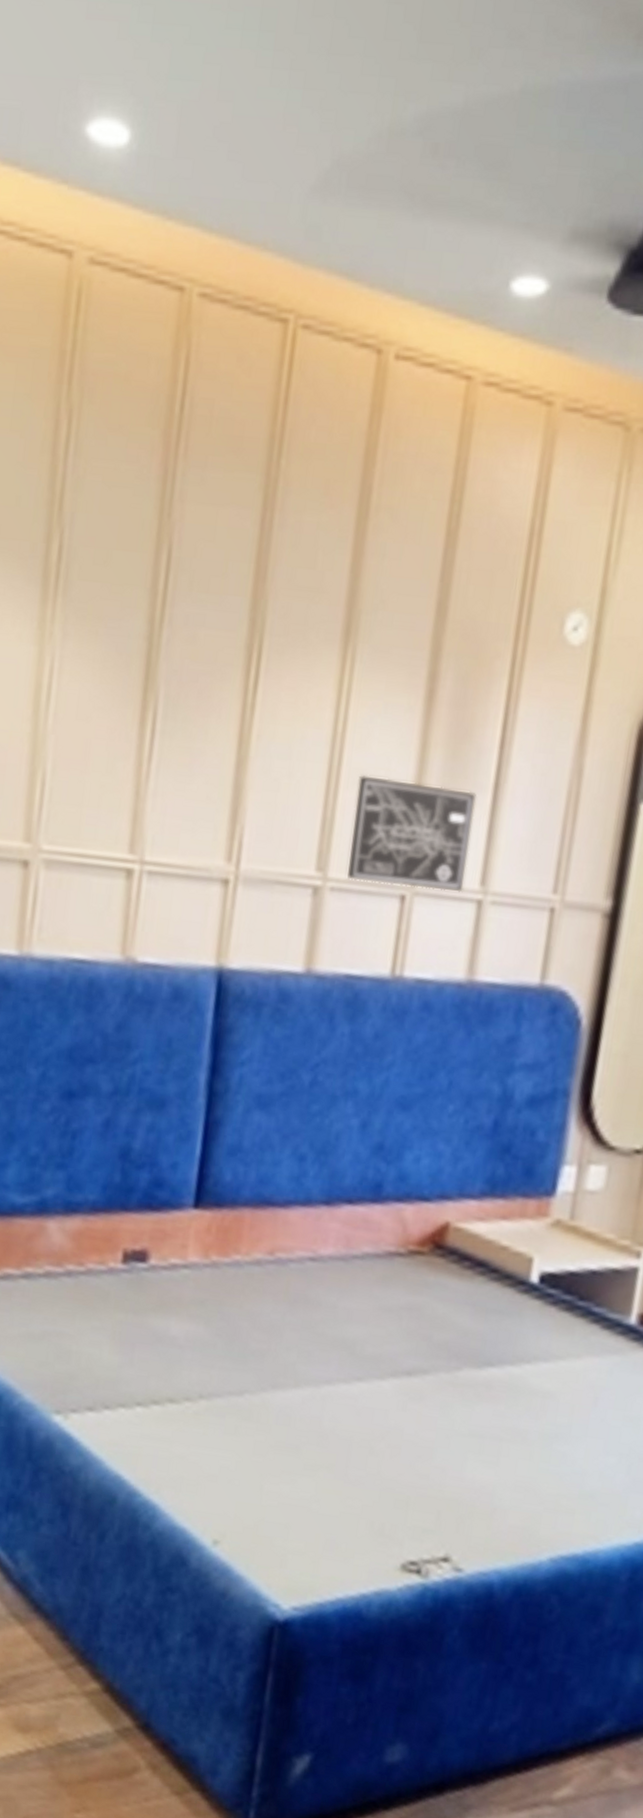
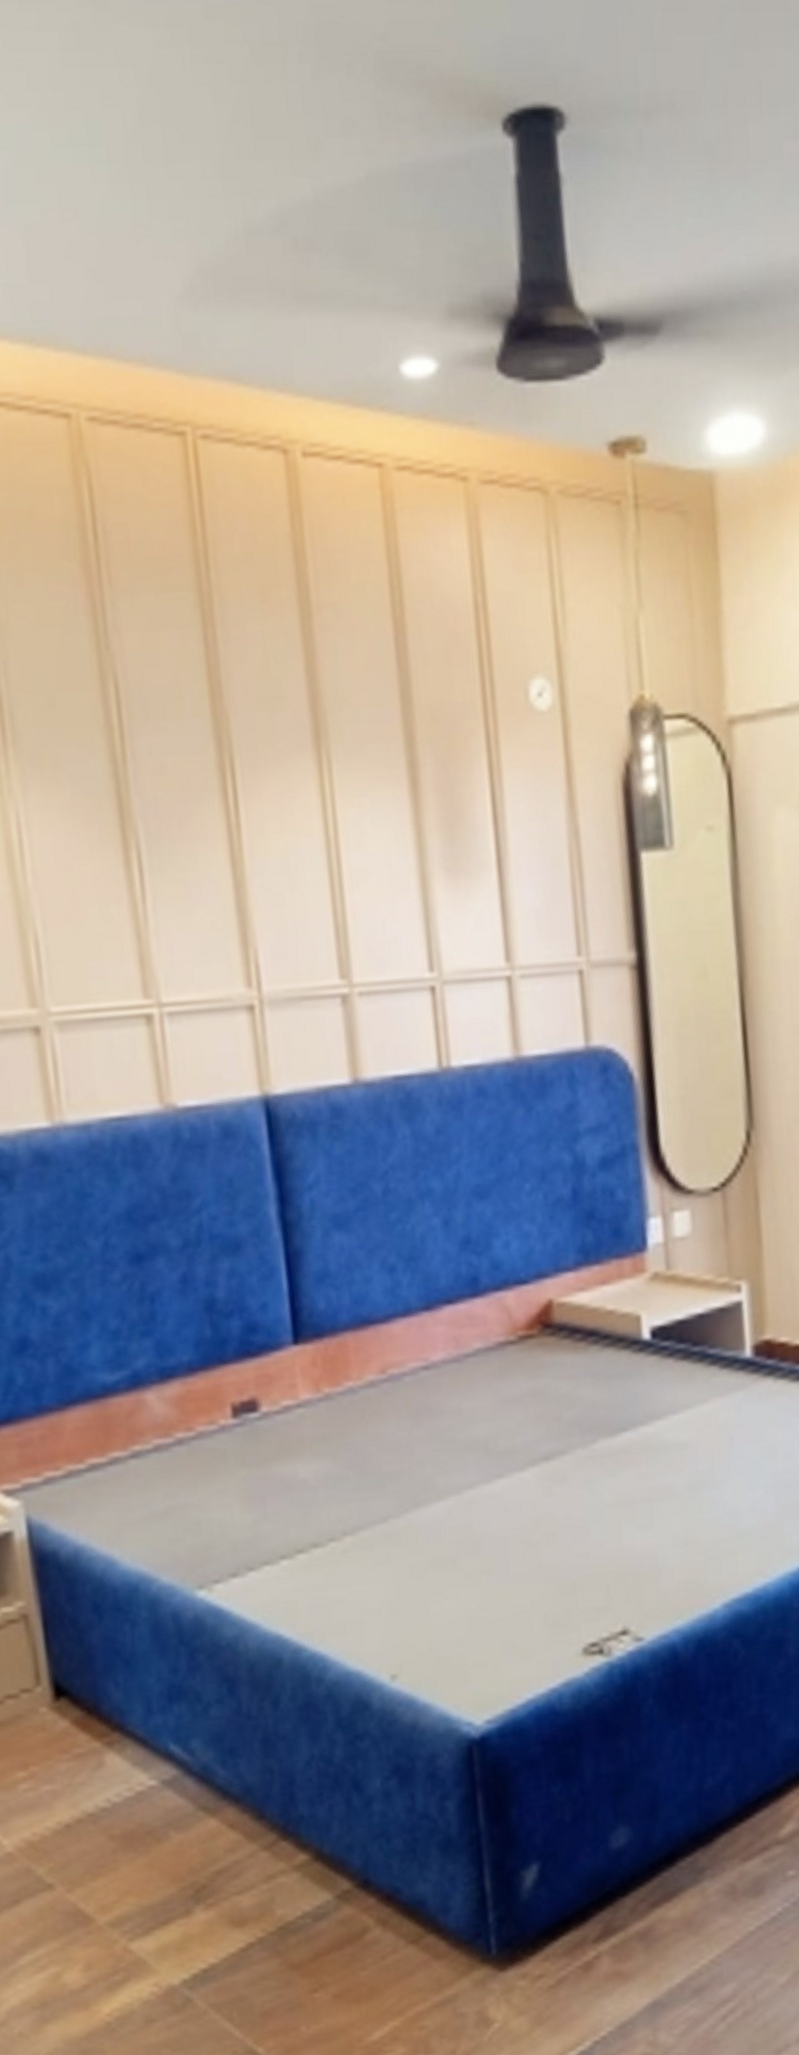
wall art: present [347,775,476,892] -> none [362,871,490,982]

